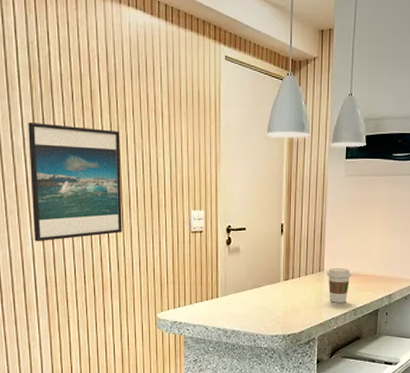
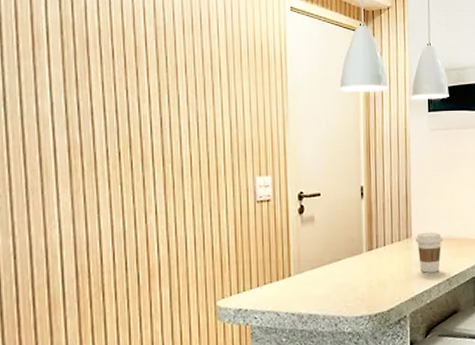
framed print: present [28,123,122,242] -> none [57,84,173,225]

